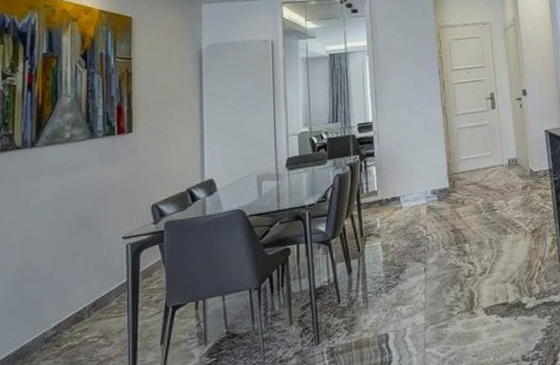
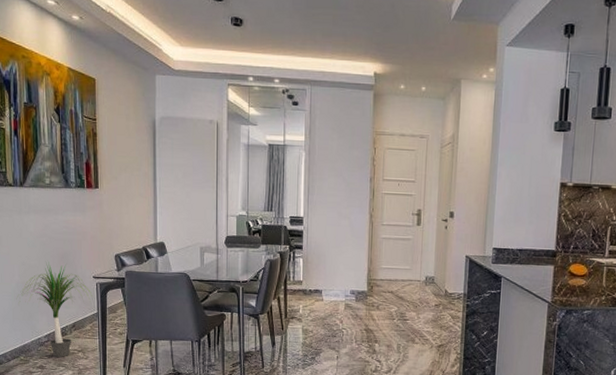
potted plant: none [16,229,122,355] -> present [17,262,93,358]

